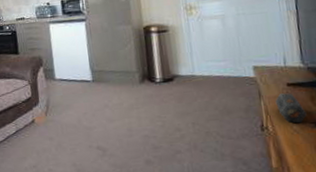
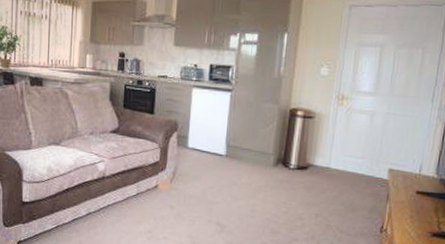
speaker: present [275,93,307,123] -> none [400,200,427,231]

